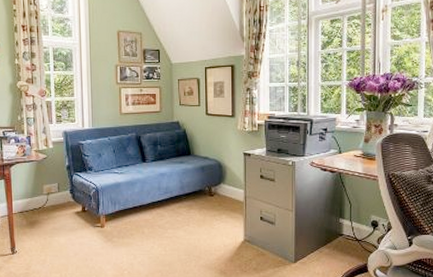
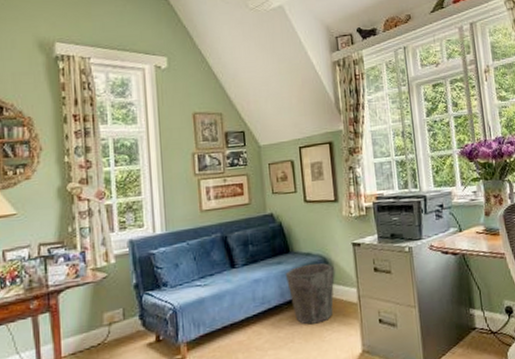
waste bin: none [185,166,226,214] -> present [285,263,334,325]

